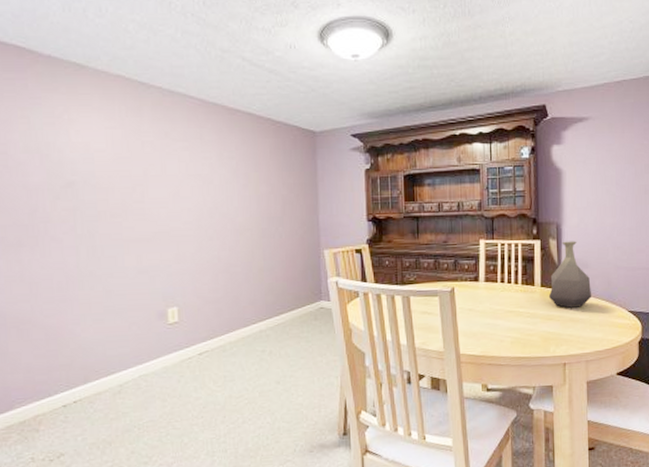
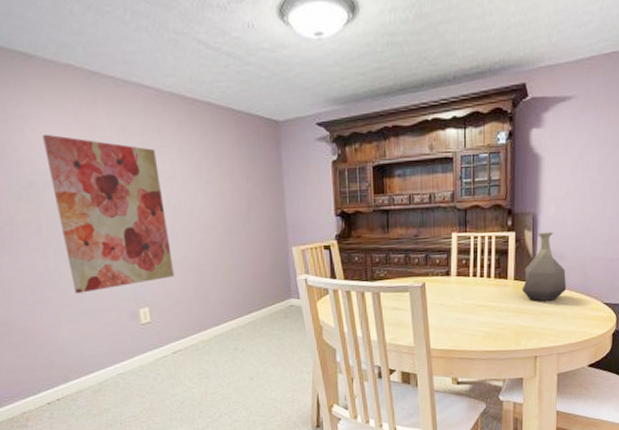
wall art: none [87,137,206,291] -> present [43,134,174,293]

